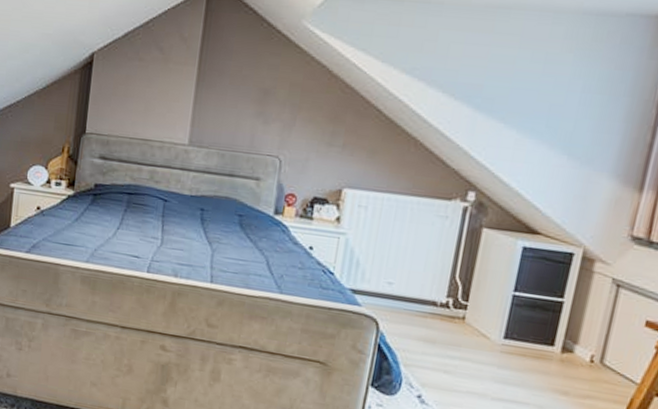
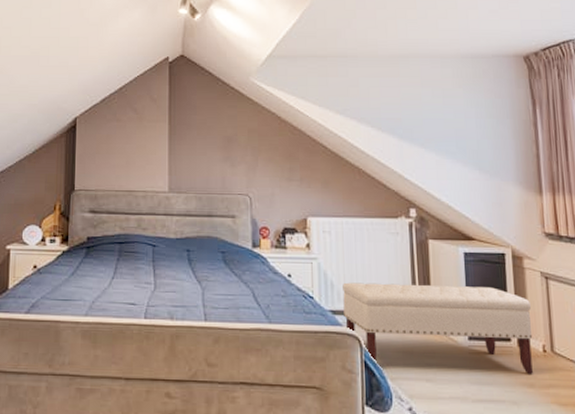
bench: none [364,262,590,382] -> present [343,282,533,374]

